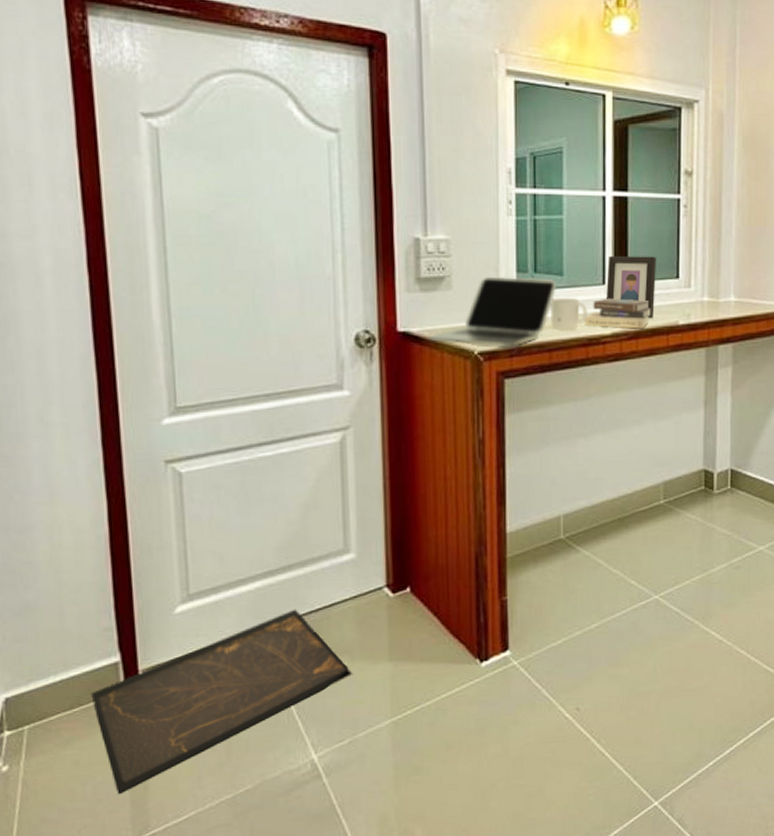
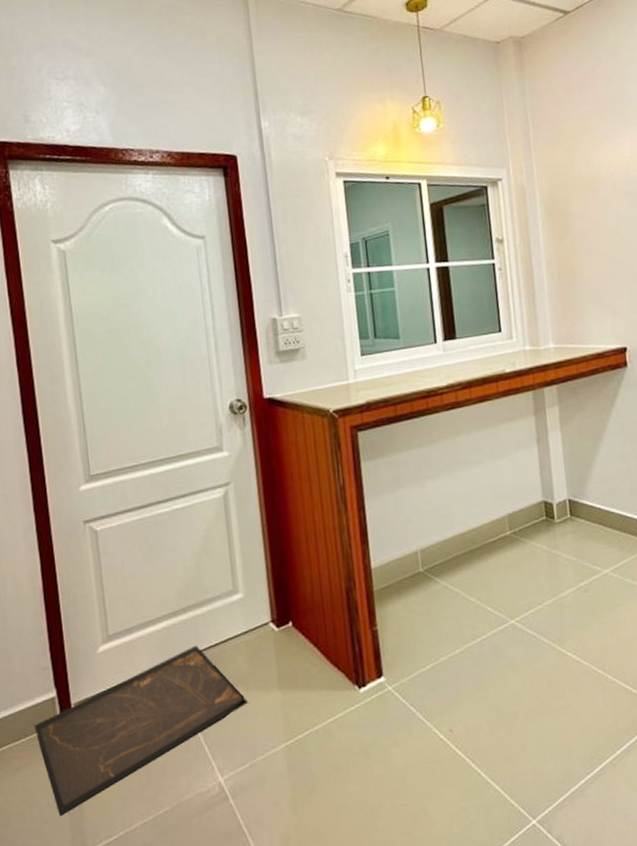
laptop: present [428,276,557,347] -> none [290,342,395,406]
mug: present [551,297,587,330] -> none [391,357,424,386]
books: present [585,298,651,329] -> none [422,353,480,381]
picture frame: present [606,256,657,319] -> none [437,314,483,370]

